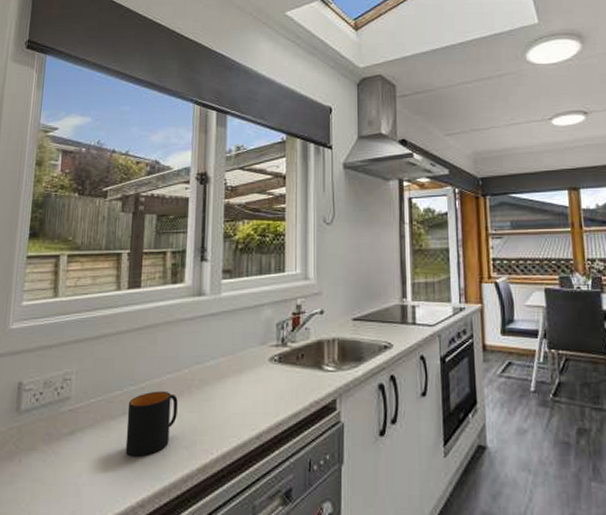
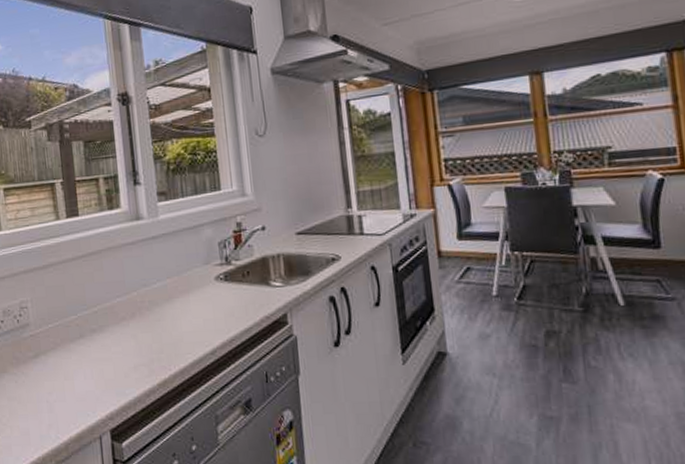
mug: present [125,391,178,457] -> none [84,313,132,375]

